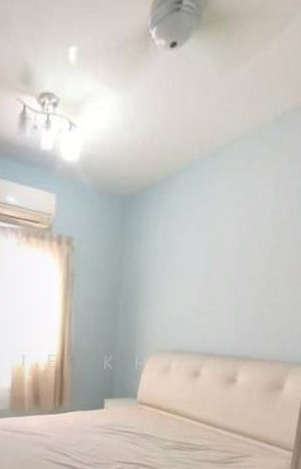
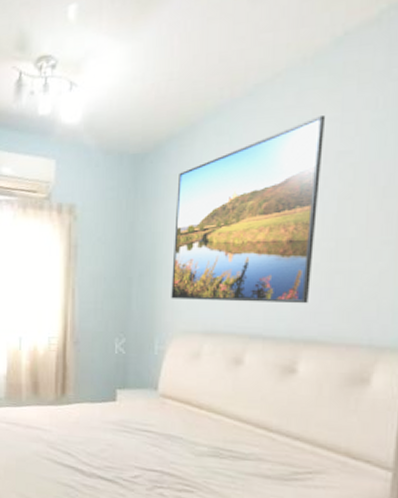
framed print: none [149,179,266,329] -> present [171,116,326,304]

